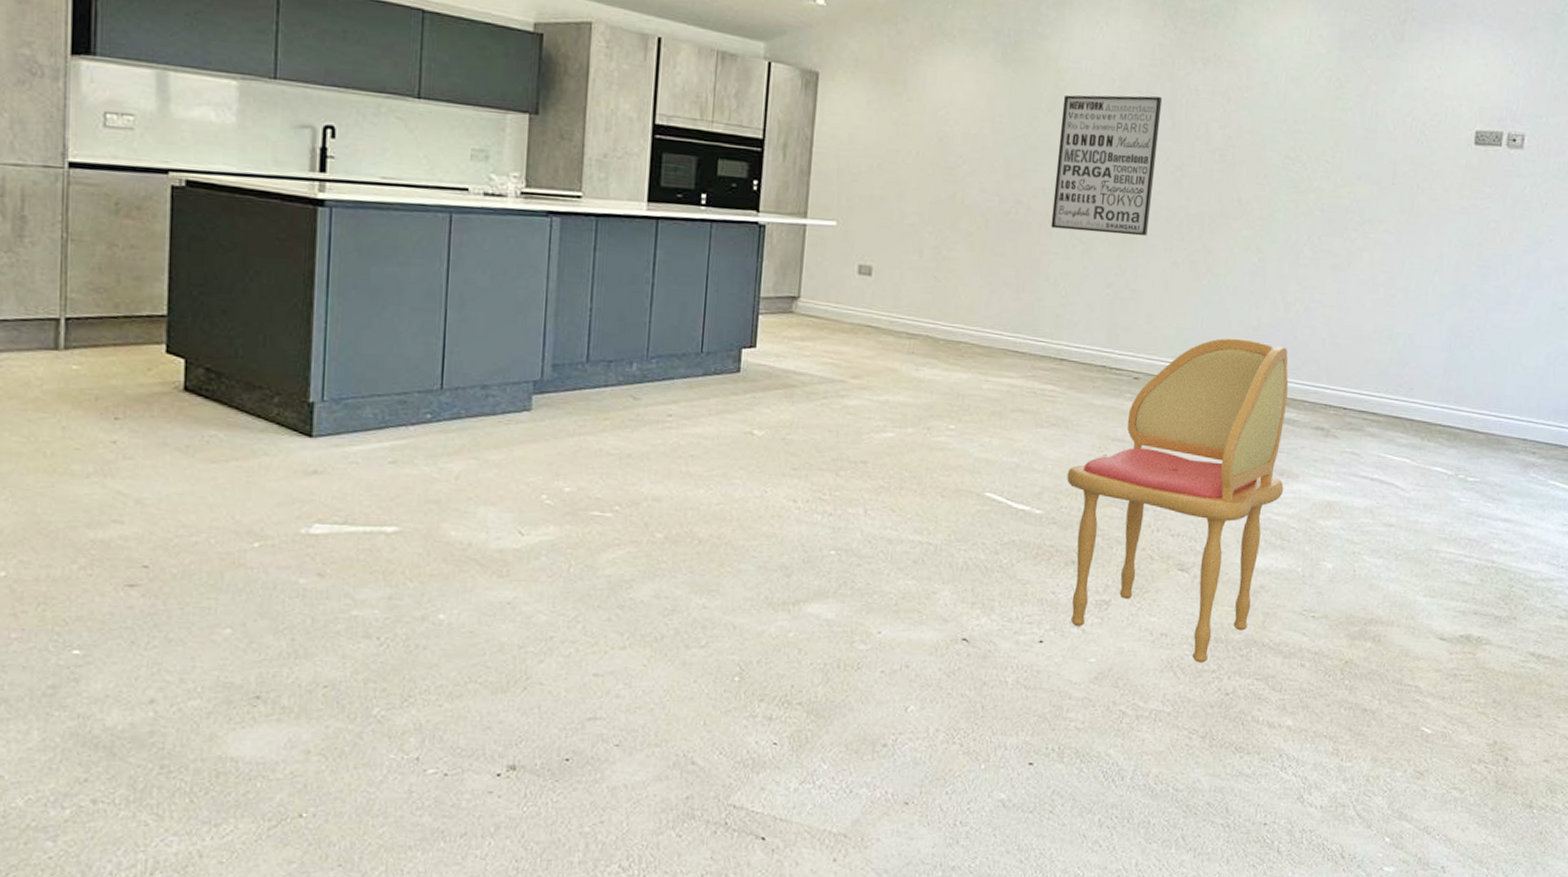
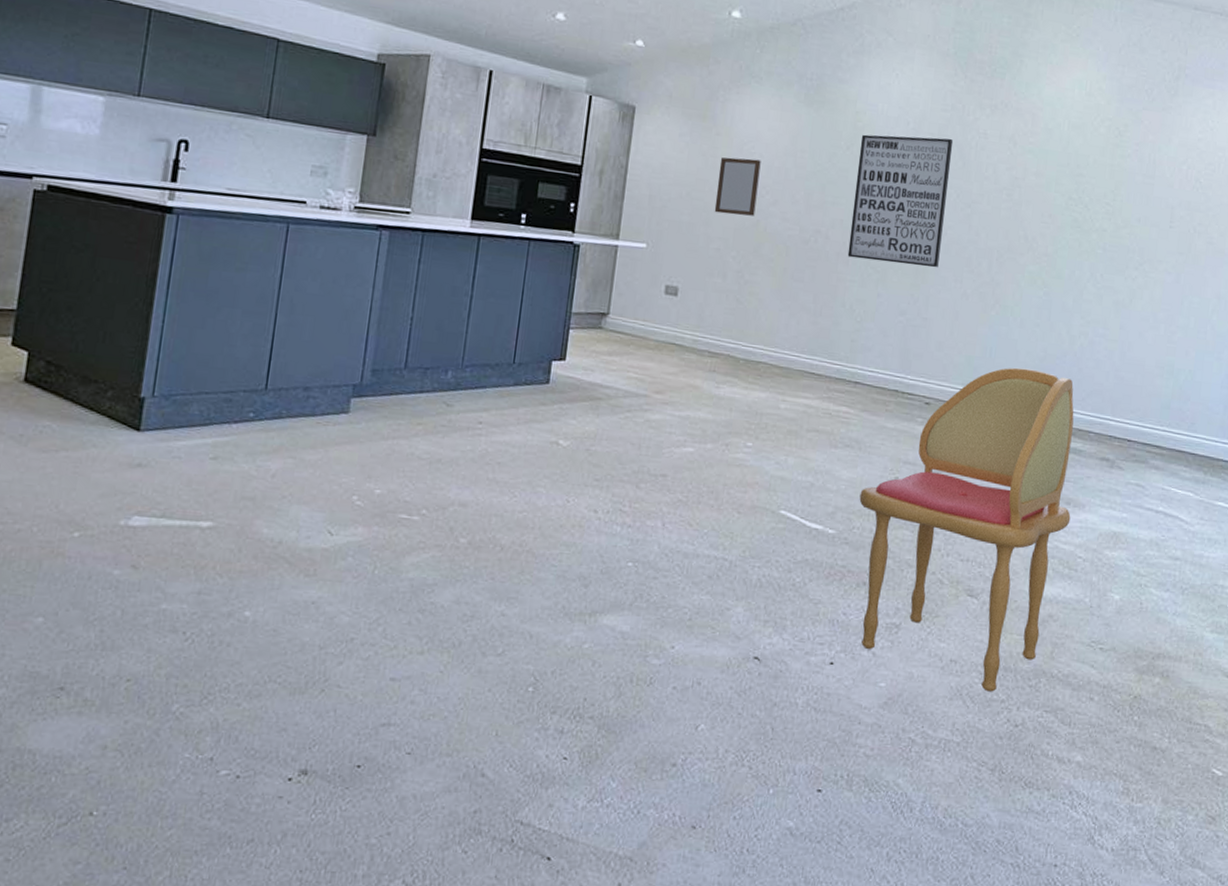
home mirror: none [907,124,957,188] -> present [714,157,761,216]

